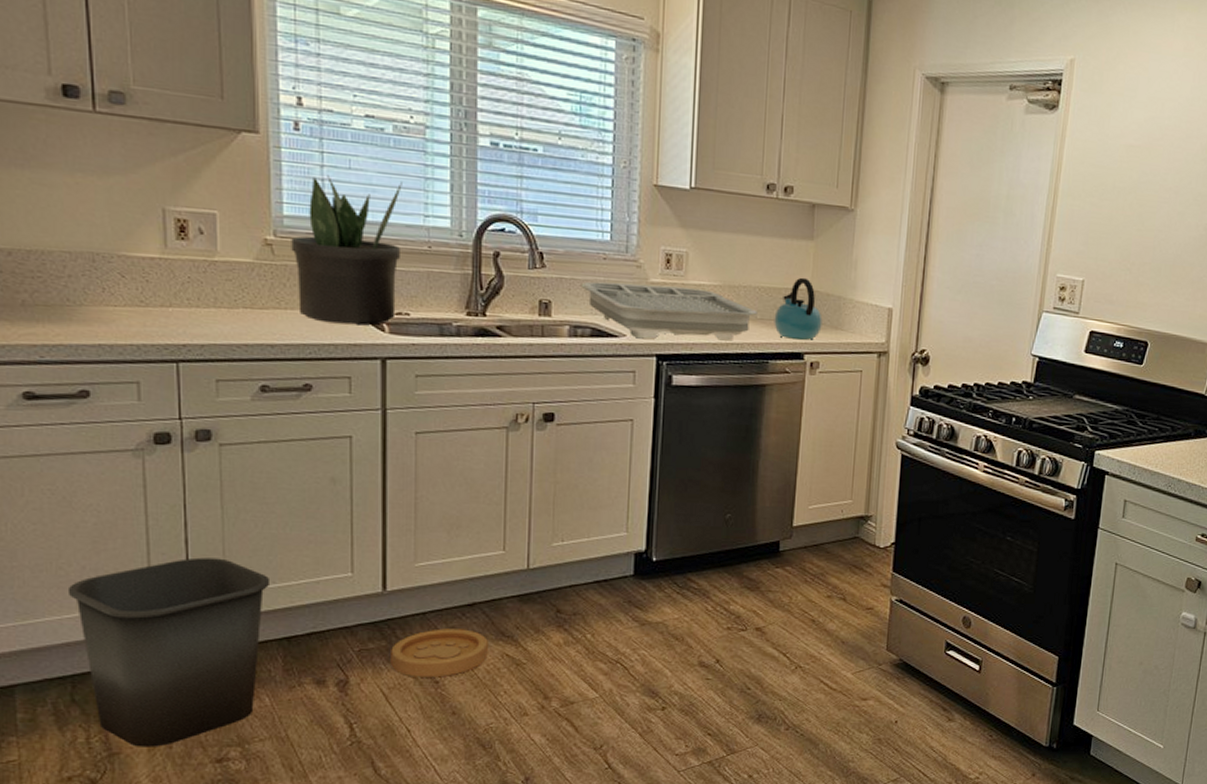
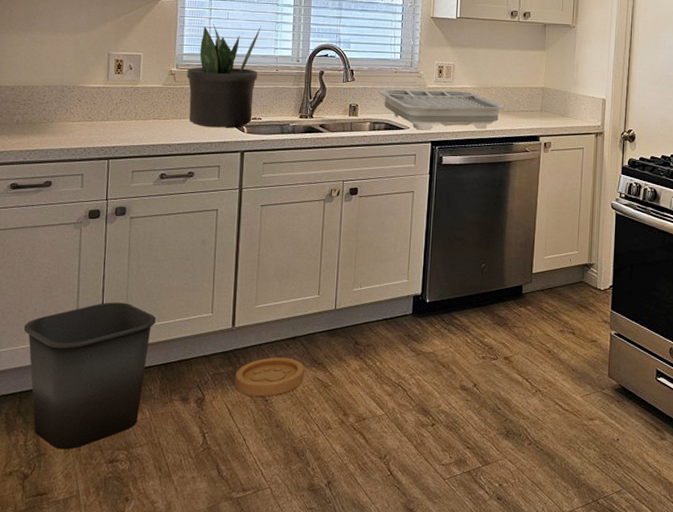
kettle: present [774,277,823,341] -> none [517,78,553,127]

